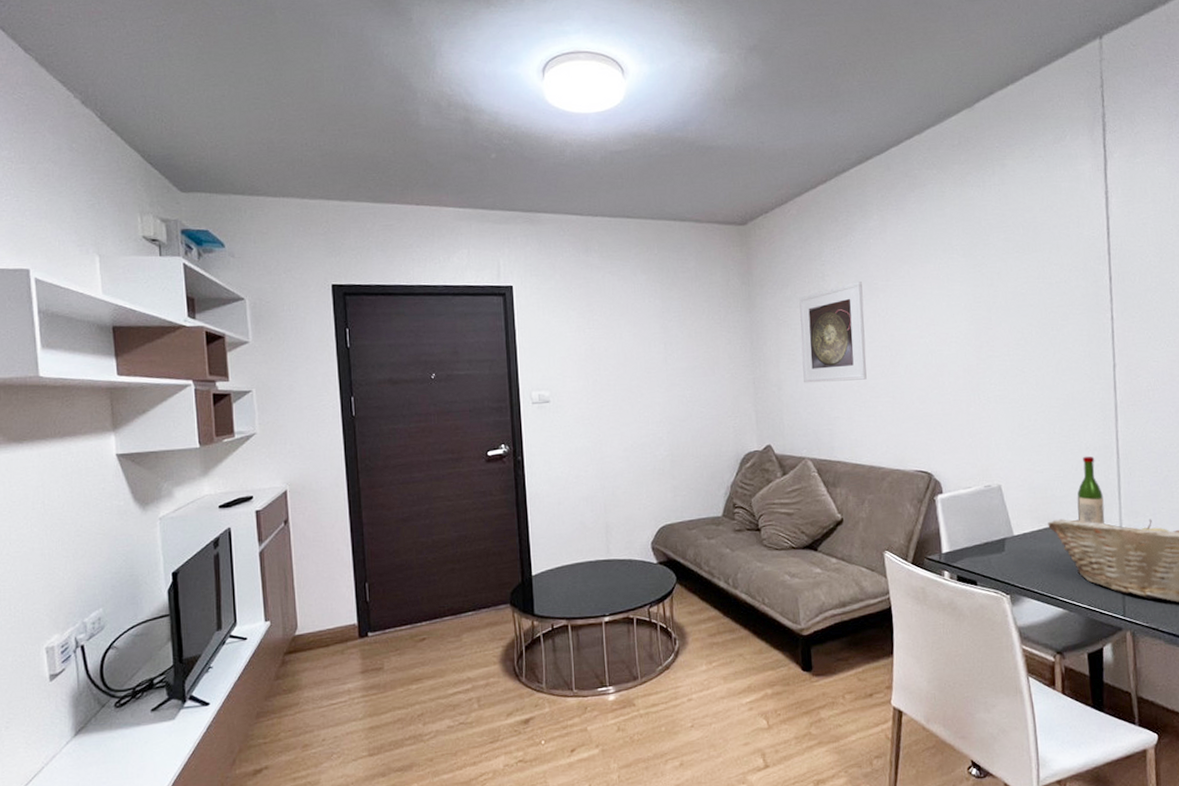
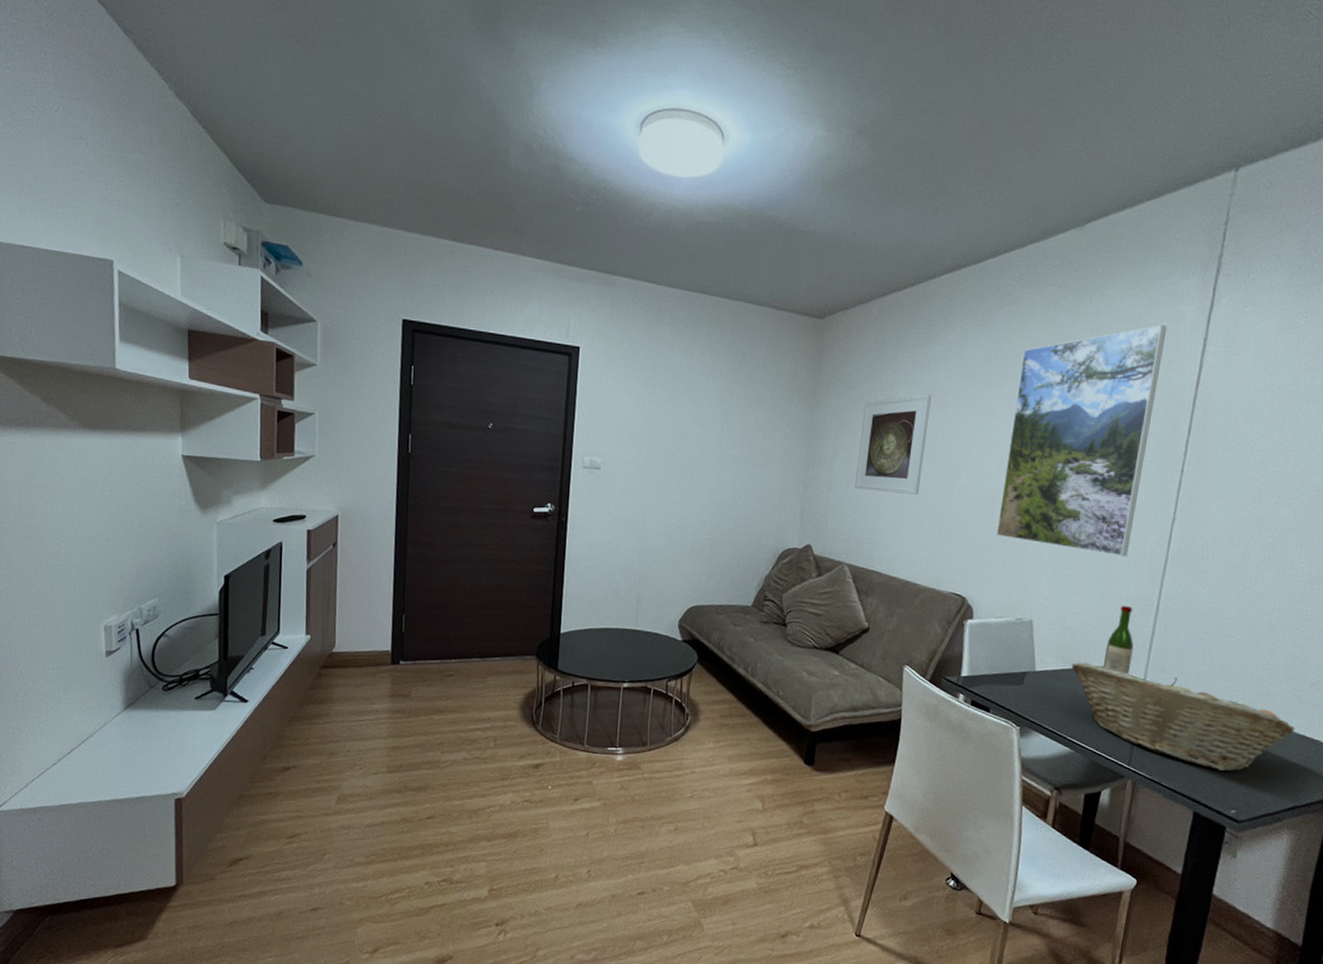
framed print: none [940,185,1078,409] -> present [996,324,1167,557]

